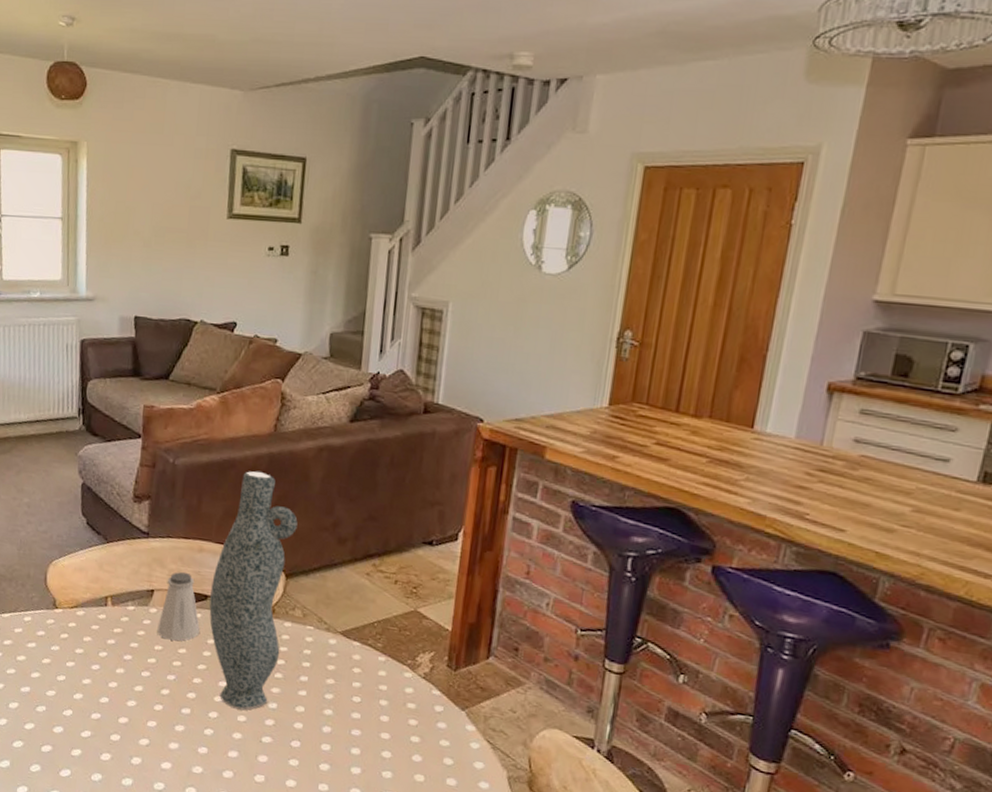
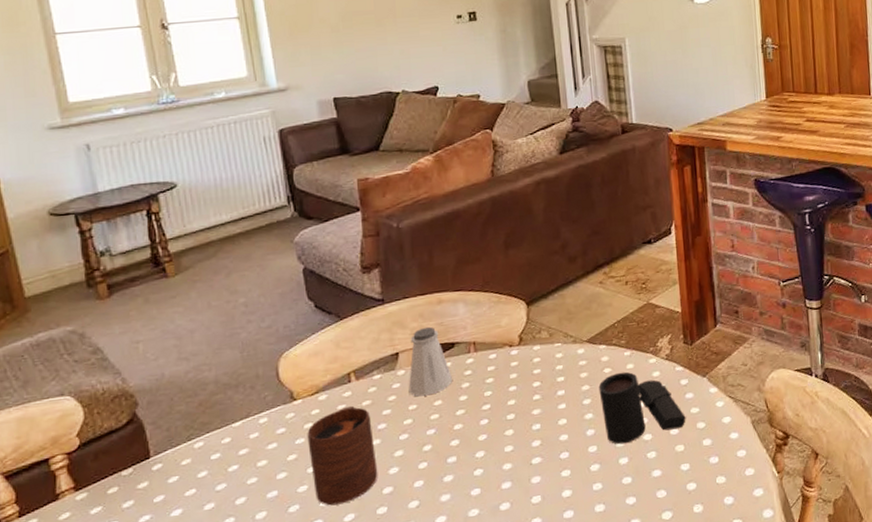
cup: none [60,628,119,720] -> present [307,405,378,506]
vase: present [209,471,298,710] -> none [456,215,534,442]
coffee mug: none [342,676,433,758] -> present [598,371,686,445]

